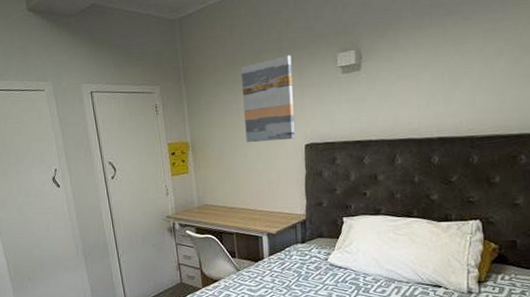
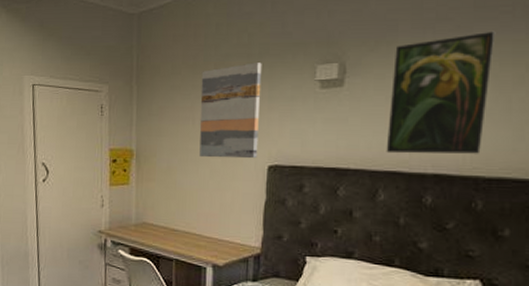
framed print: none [399,12,479,124] -> present [386,31,496,154]

